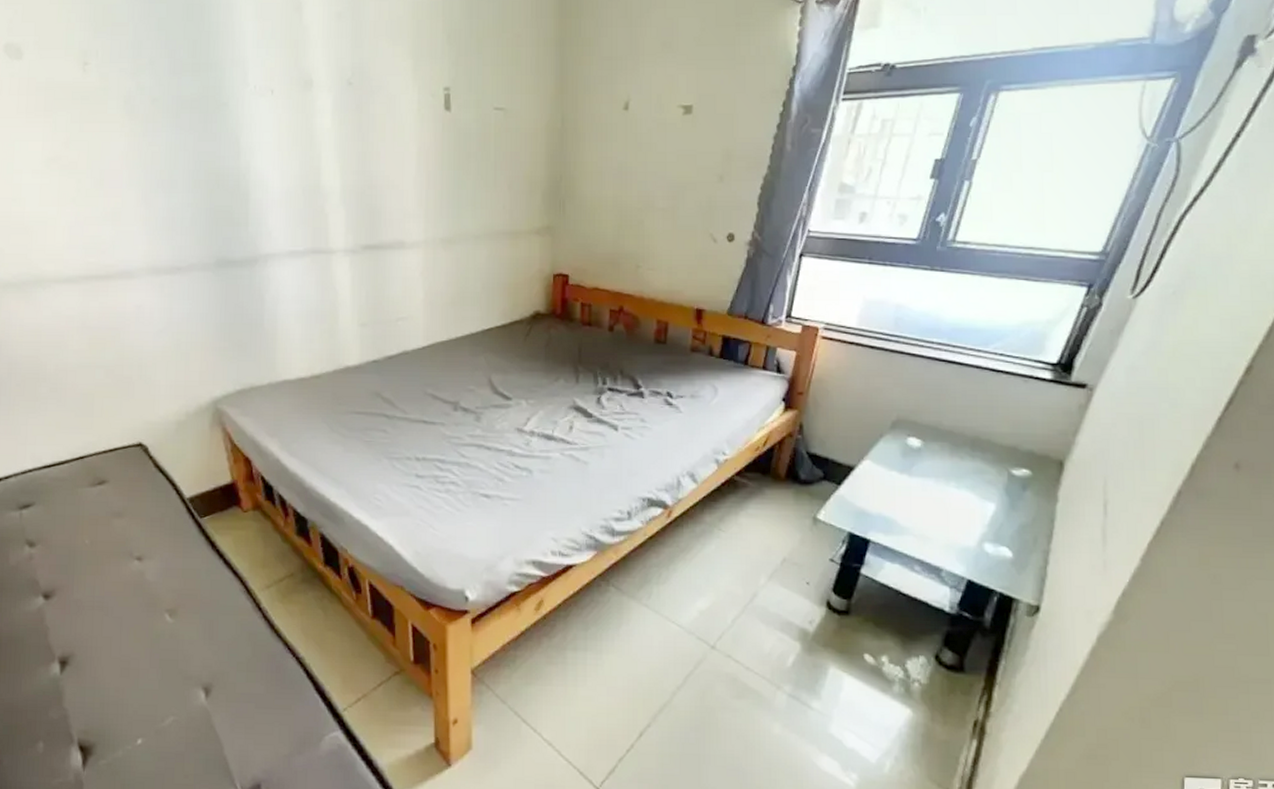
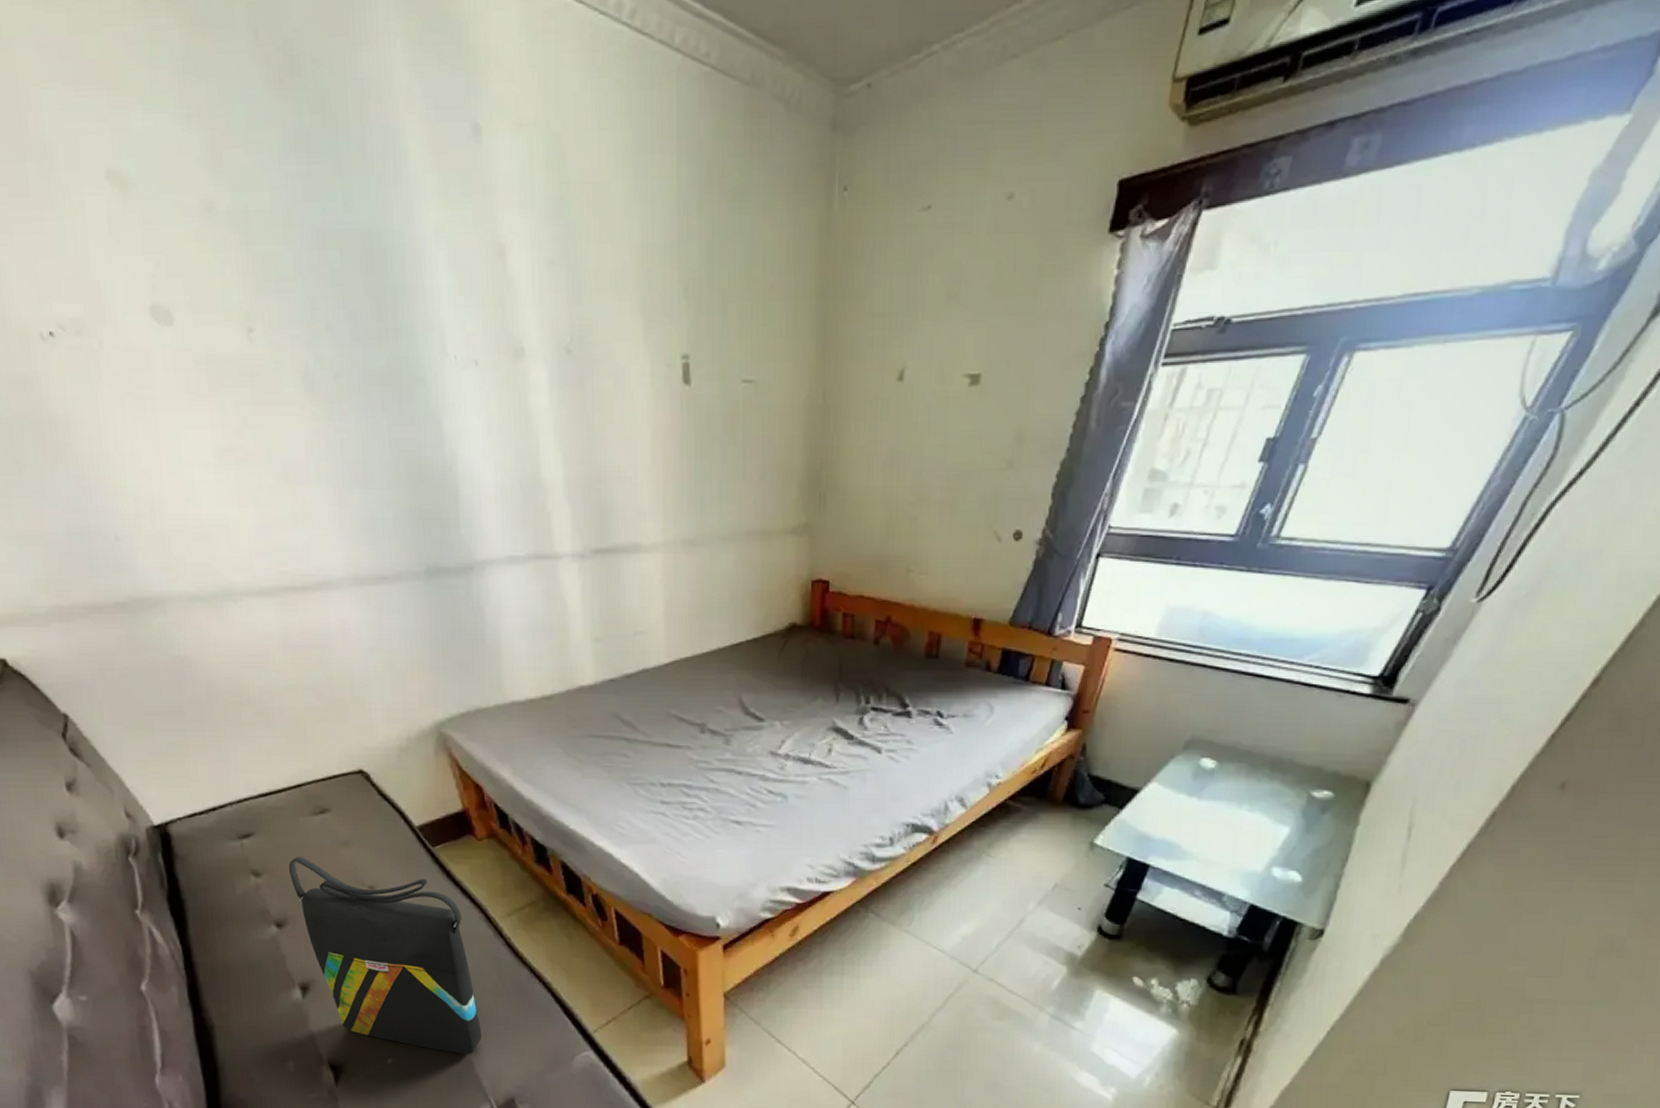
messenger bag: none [62,526,233,735] -> present [288,856,482,1054]

